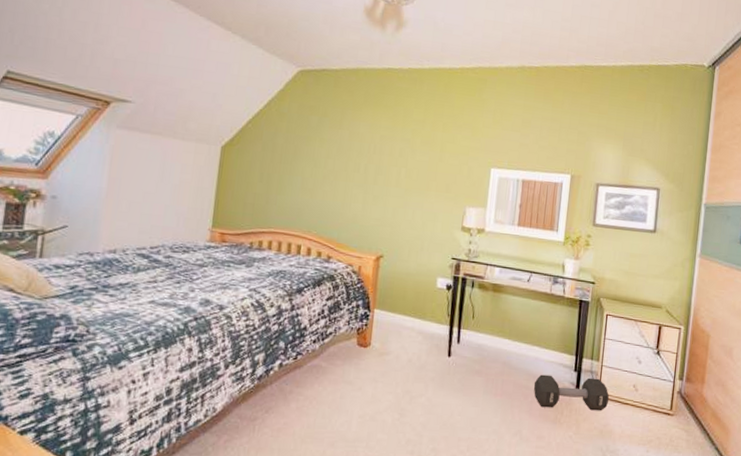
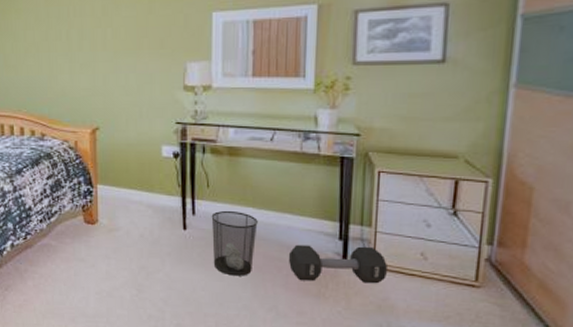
waste bin: none [471,340,512,402] -> present [211,210,258,276]

